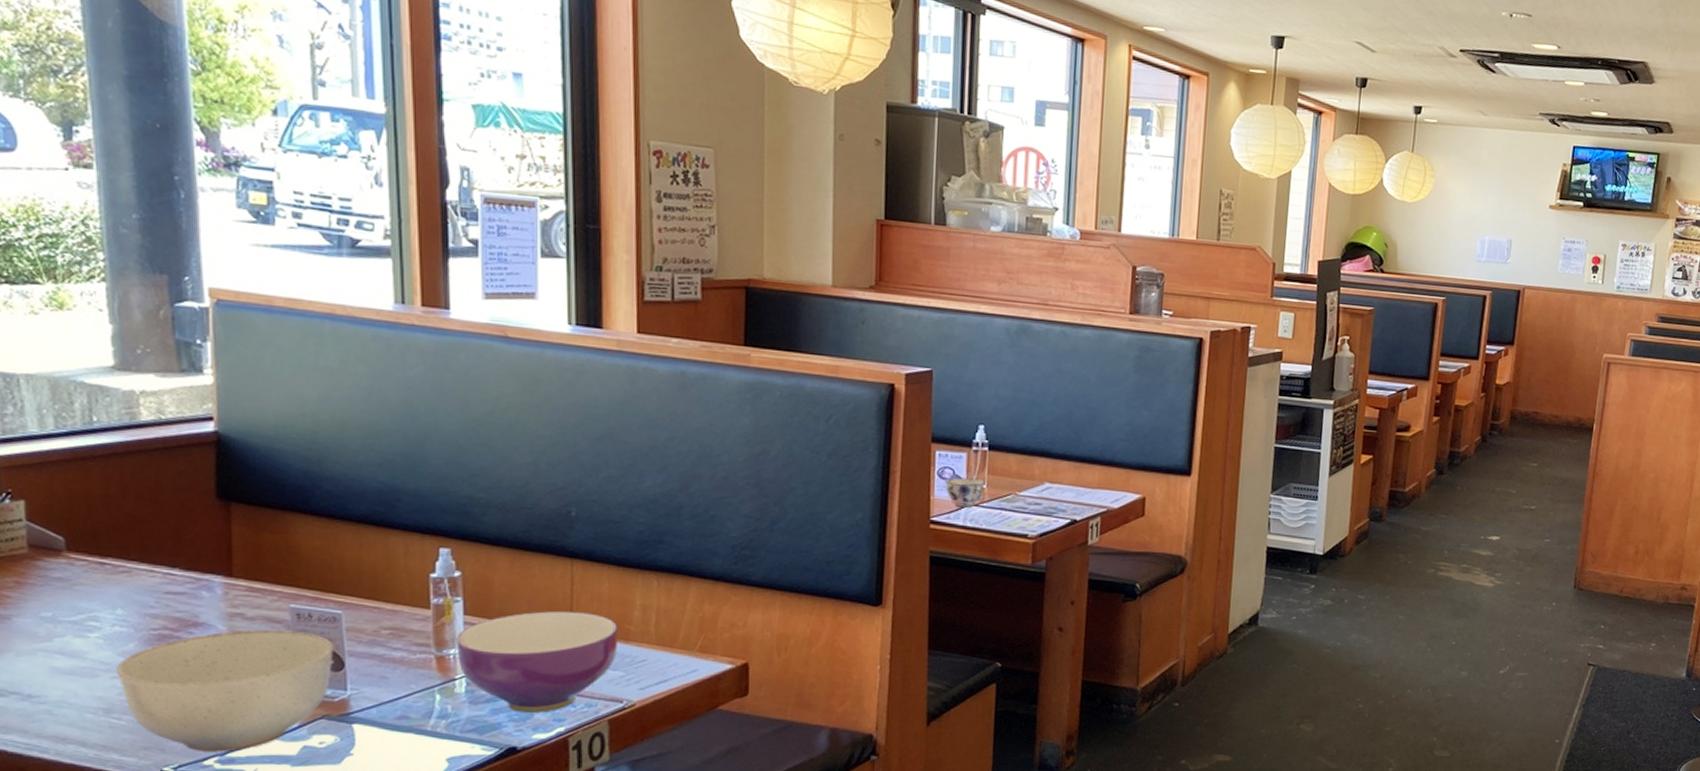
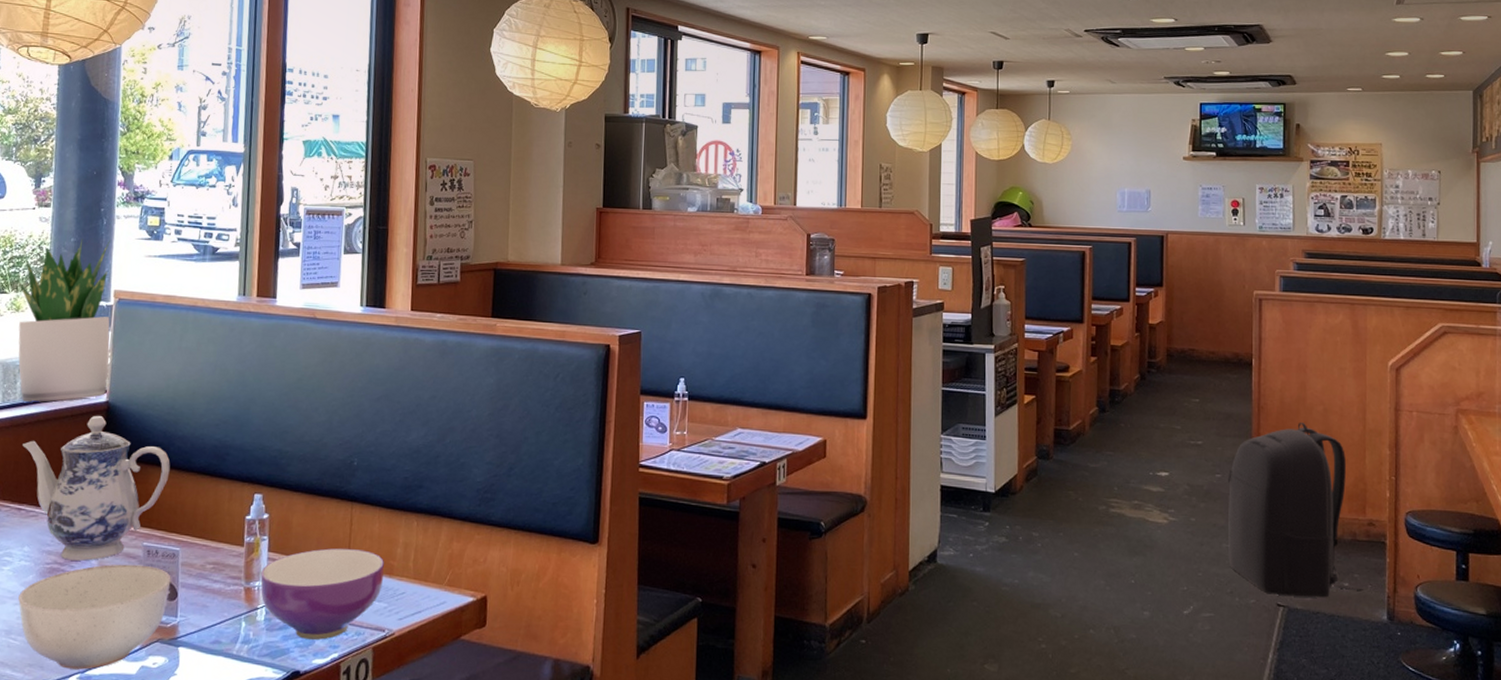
planter: none [52,215,213,430] -> present [16,239,110,403]
teapot: none [95,448,318,626] -> present [23,415,170,561]
teacup: present [945,477,985,509] -> none [652,425,686,454]
backpack: none [1548,489,1670,657] -> present [1227,423,1363,598]

